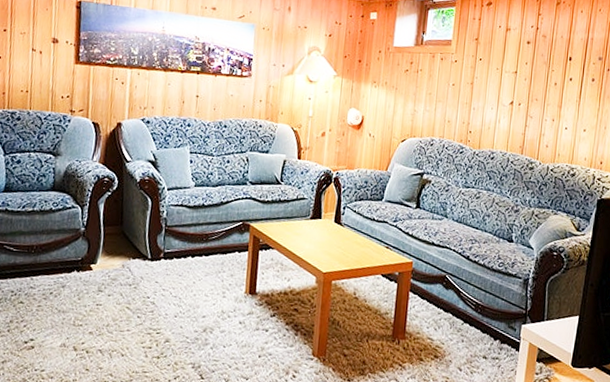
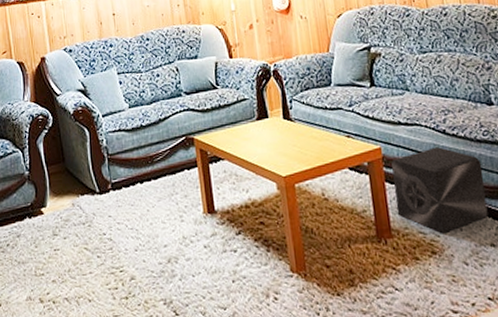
speaker: none [413,269,492,343] -> present [391,147,489,234]

